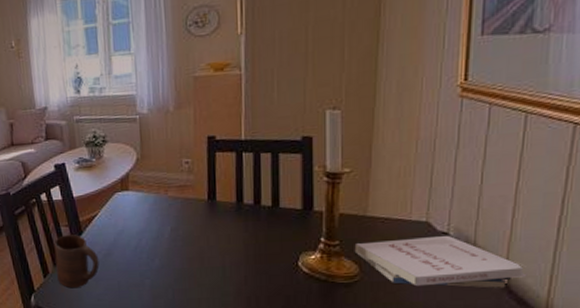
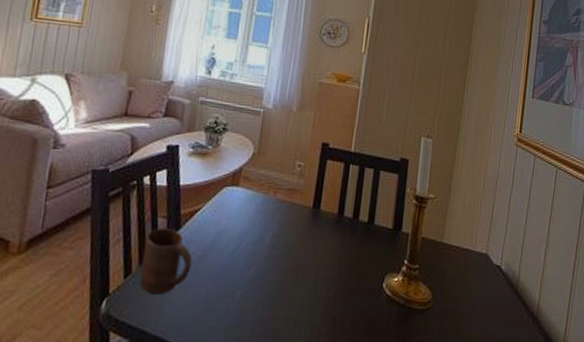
books: present [354,235,528,288] -> none [430,268,552,324]

